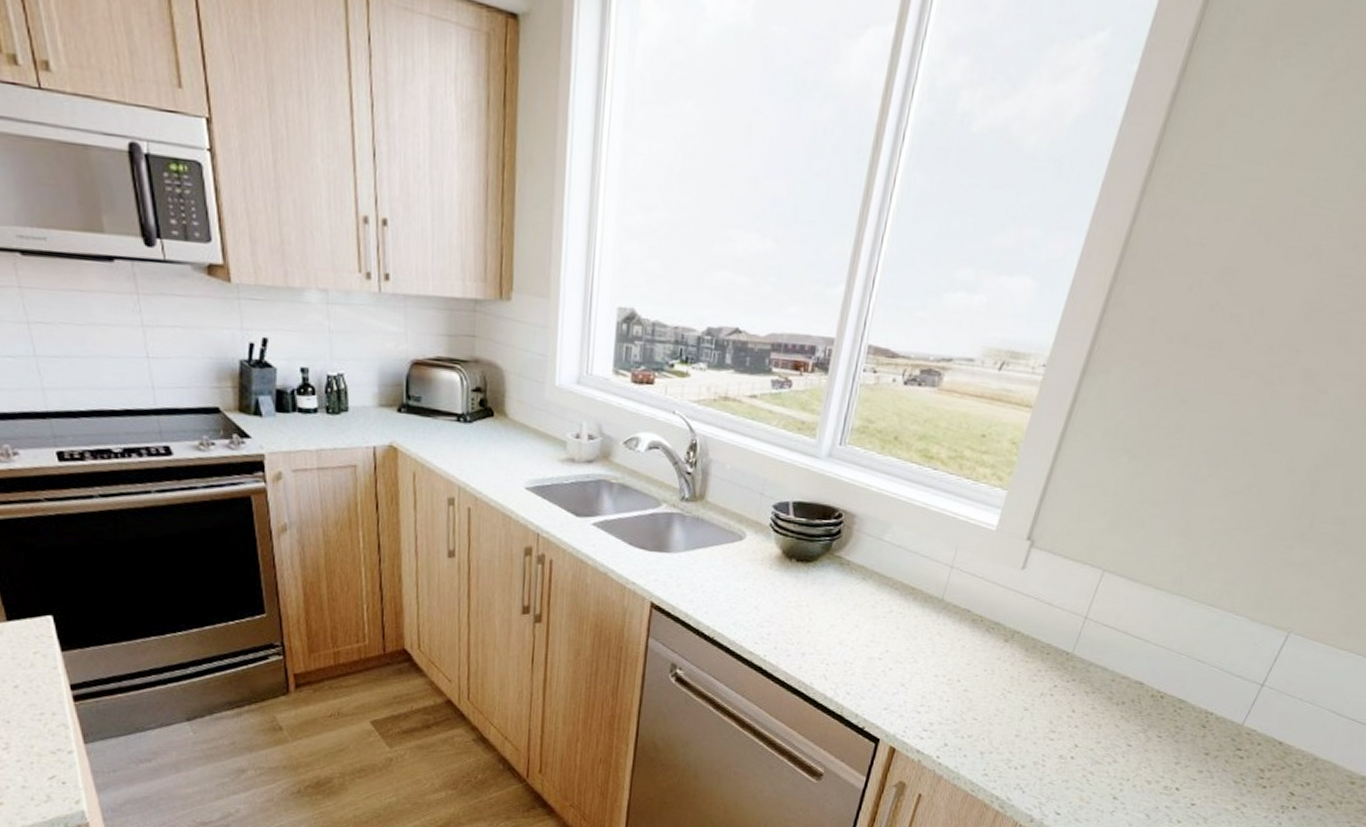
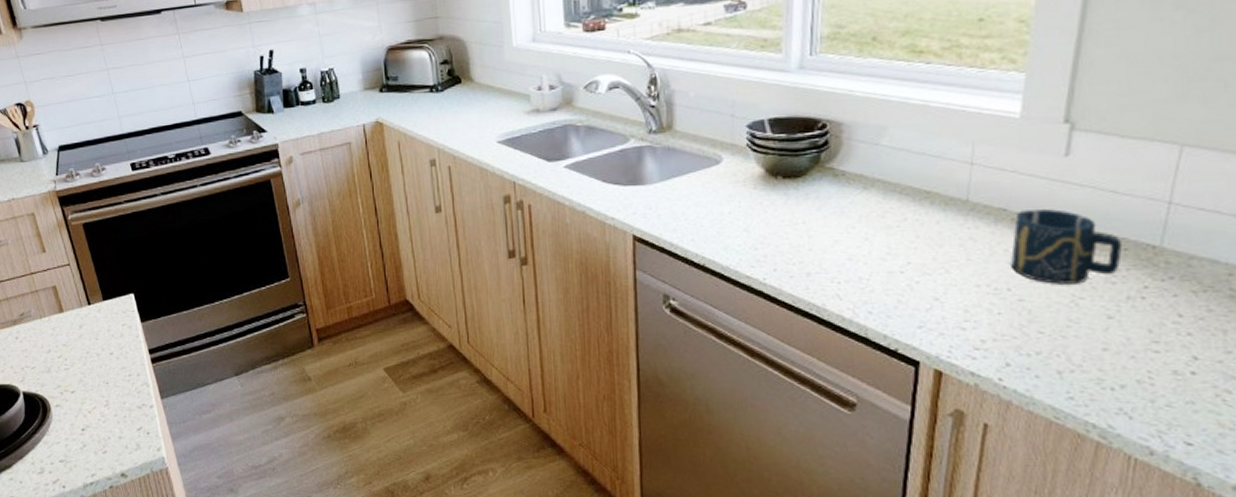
cup: none [964,612,1047,680] -> present [1011,208,1122,284]

